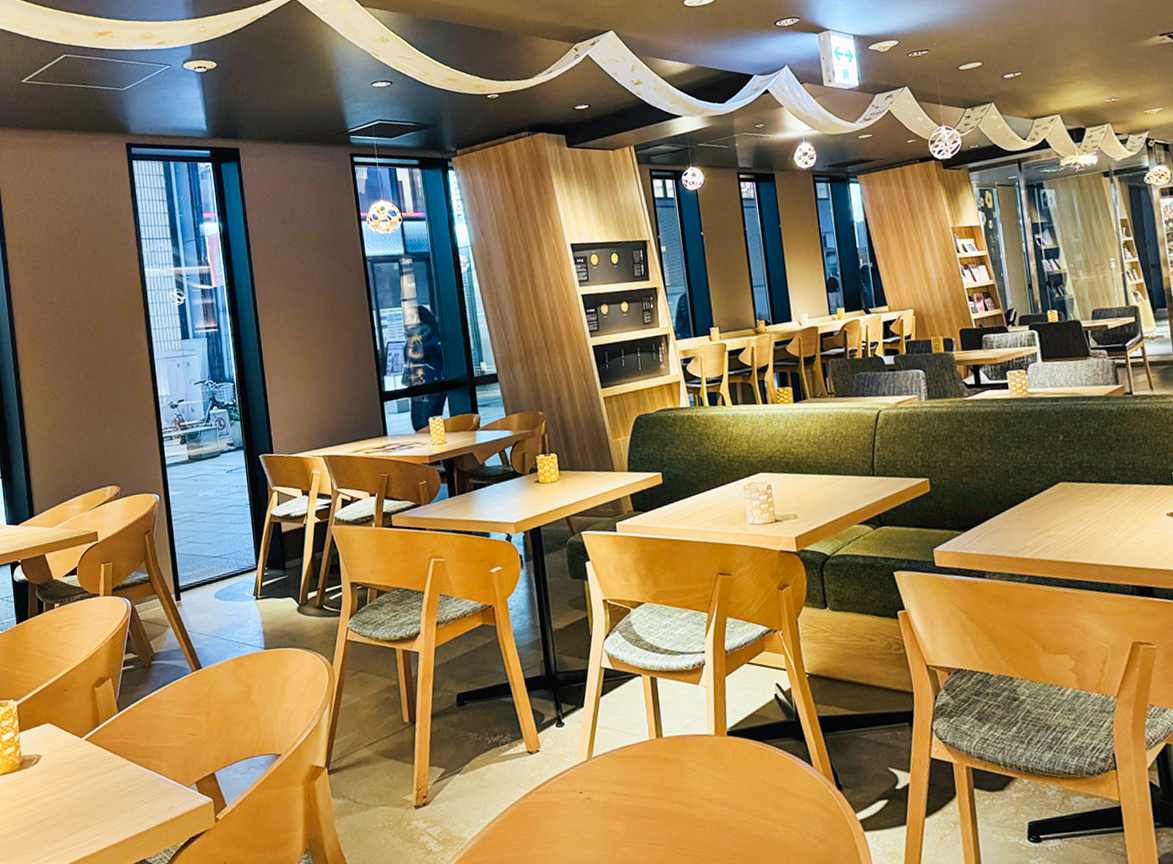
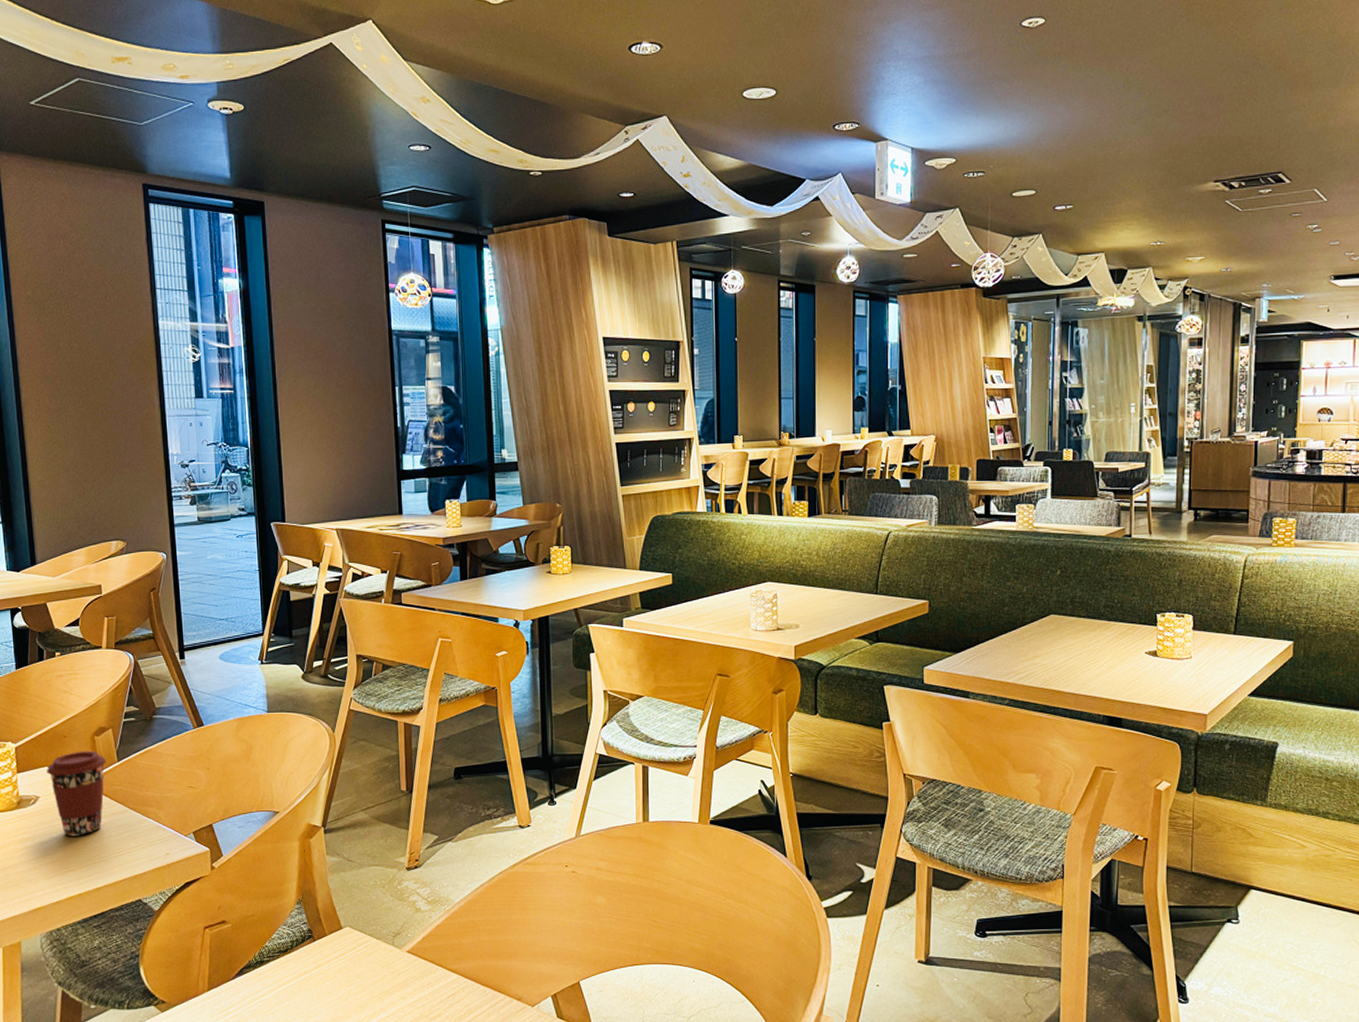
coffee cup: none [47,703,107,796] -> present [46,751,107,836]

